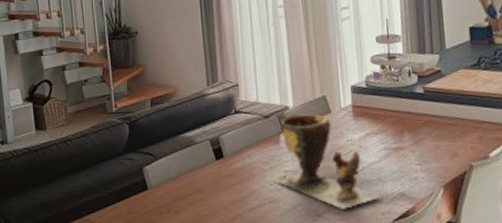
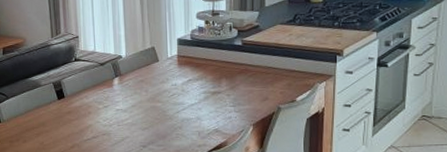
clay pot: present [274,113,383,209] -> none [107,62,200,142]

